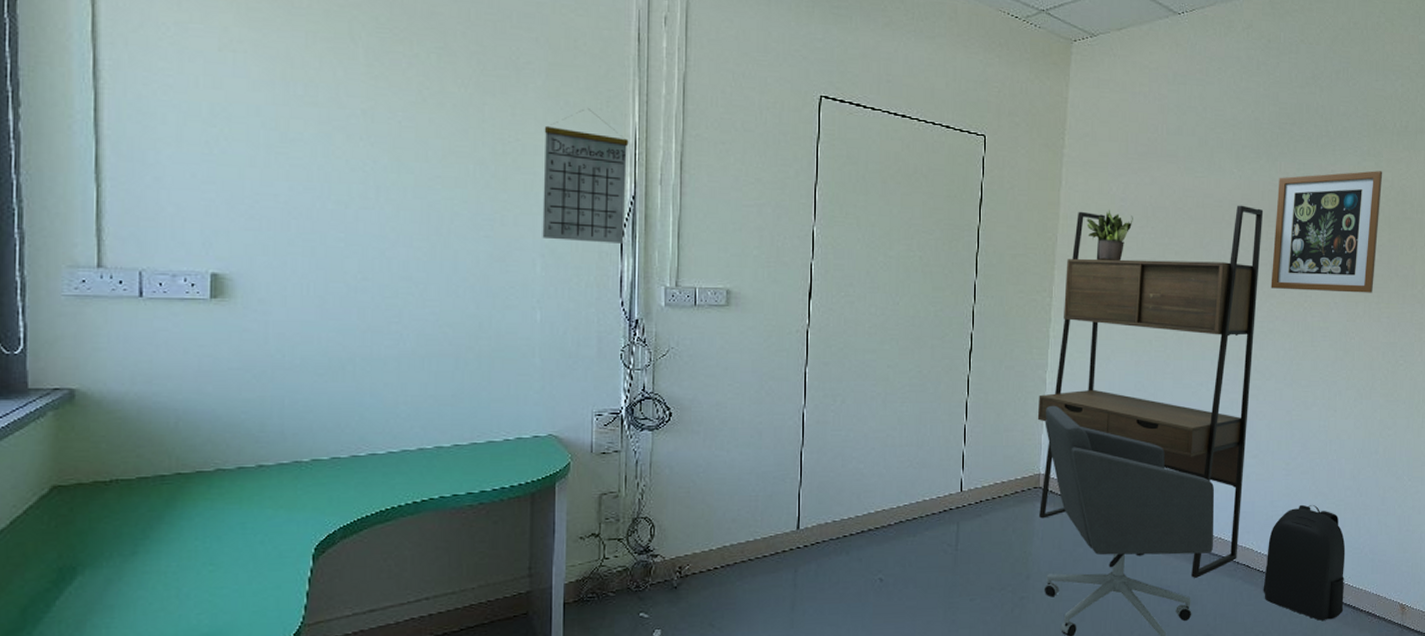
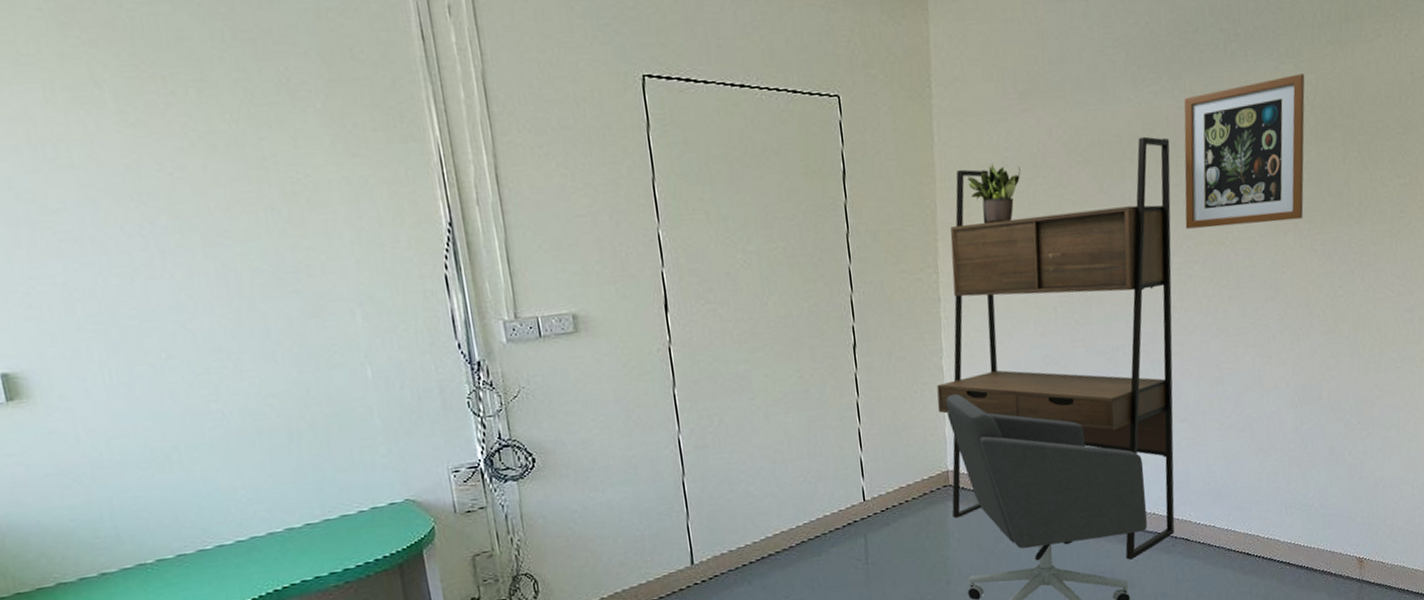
calendar: present [542,108,629,243] -> none [334,128,449,285]
backpack: present [1263,504,1346,621] -> none [1206,464,1296,587]

